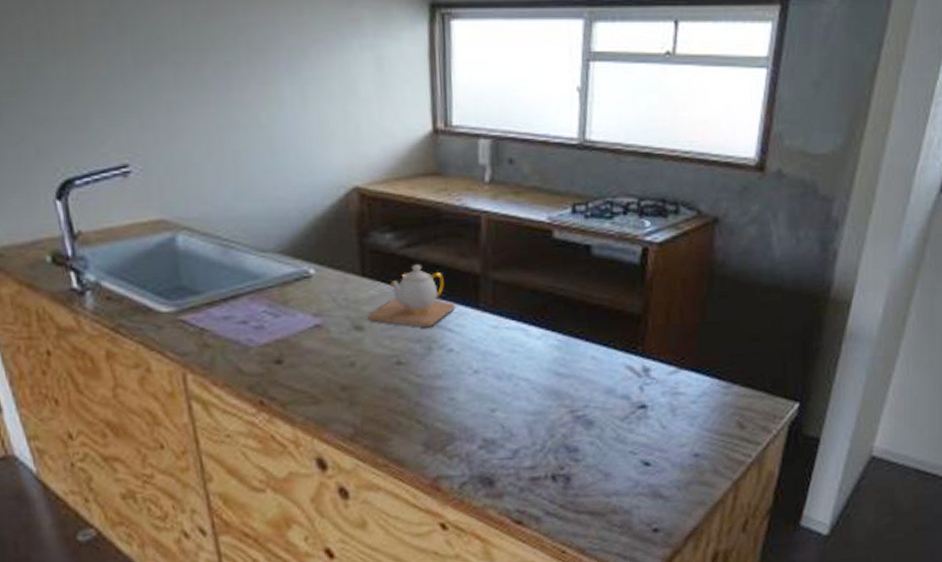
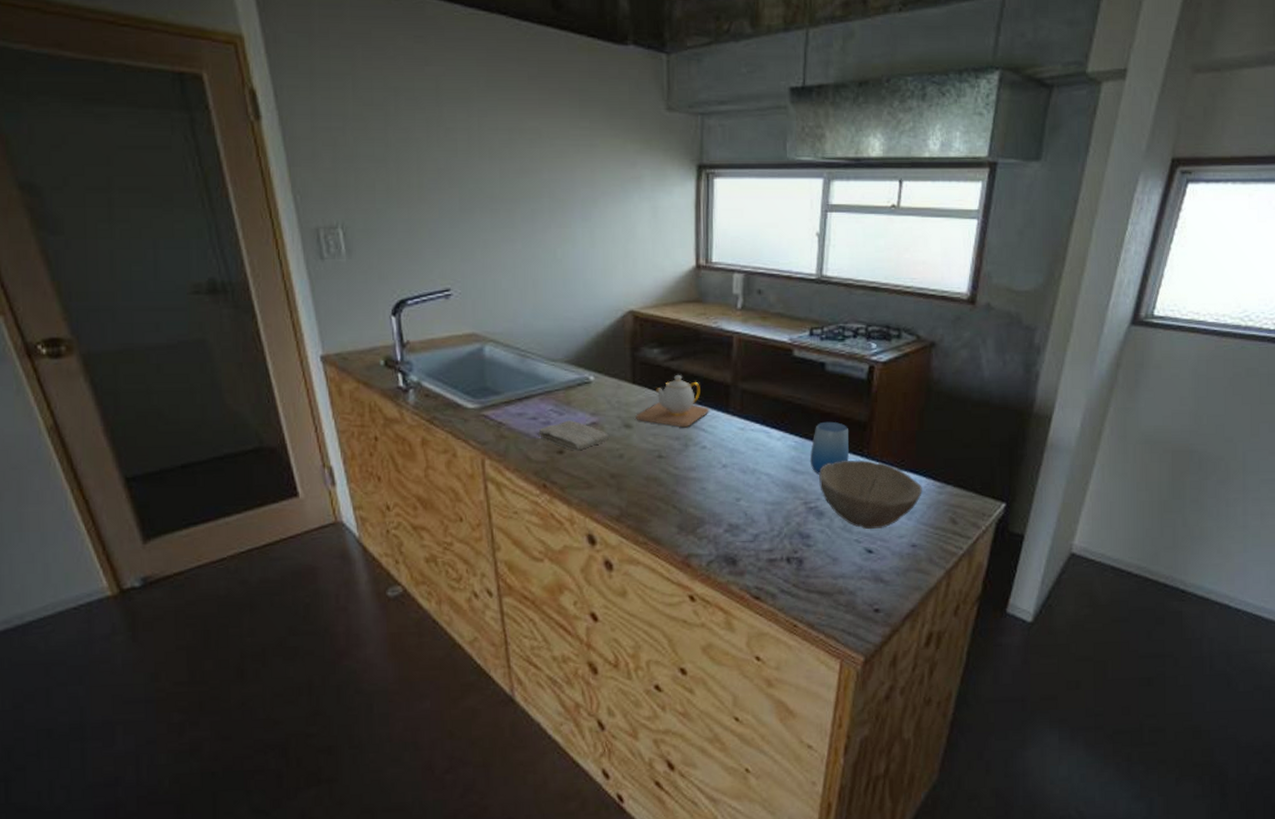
washcloth: none [249,323,336,360] -> present [537,420,609,451]
cup: none [575,315,621,378] -> present [809,421,849,475]
bowl: none [587,358,706,438] -> present [819,459,922,529]

